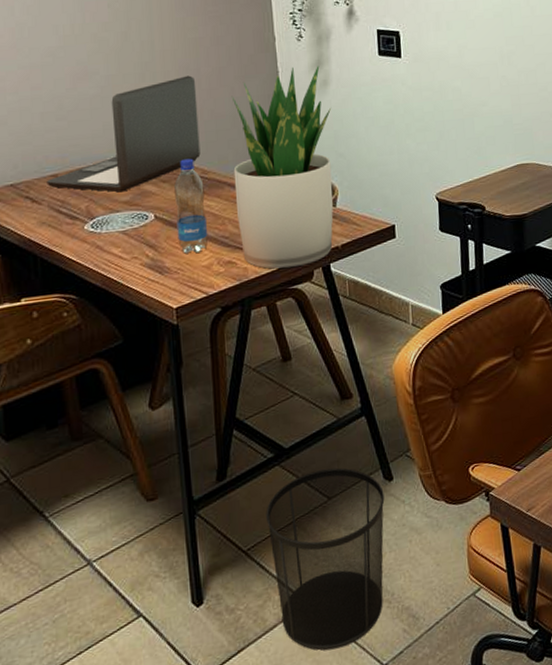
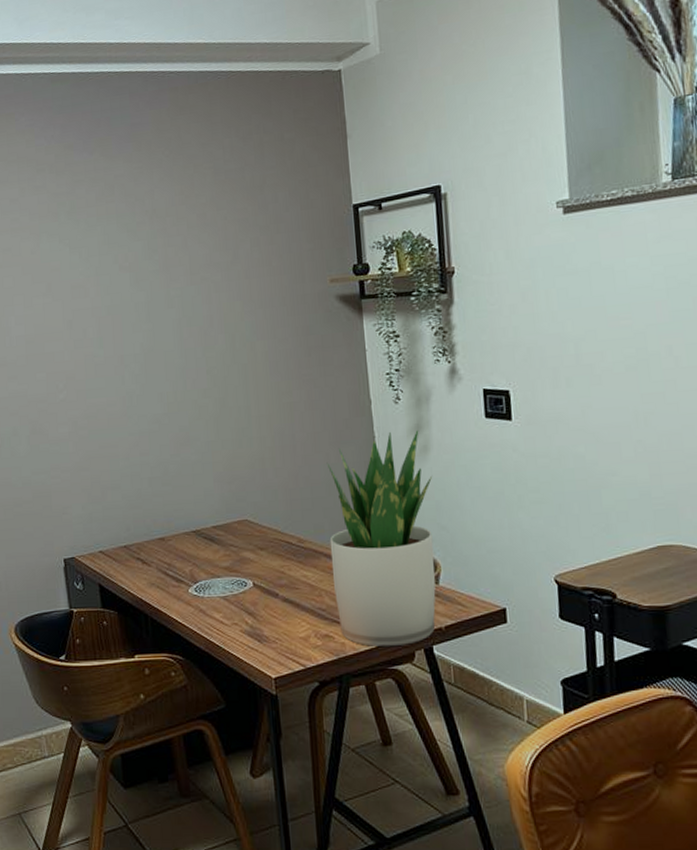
laptop: present [46,75,201,193] -> none [155,441,297,558]
bottle: present [174,158,209,254] -> none [271,526,306,624]

